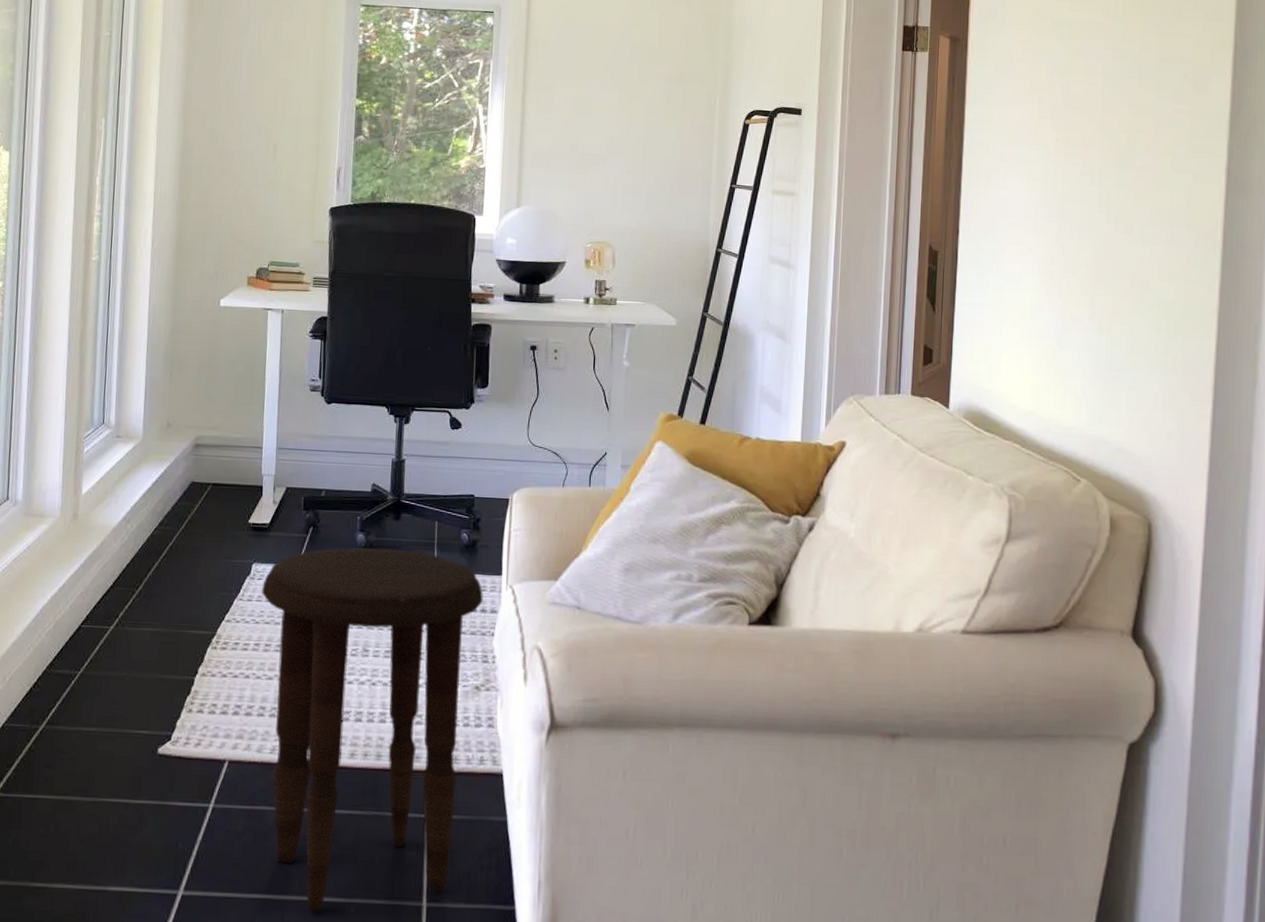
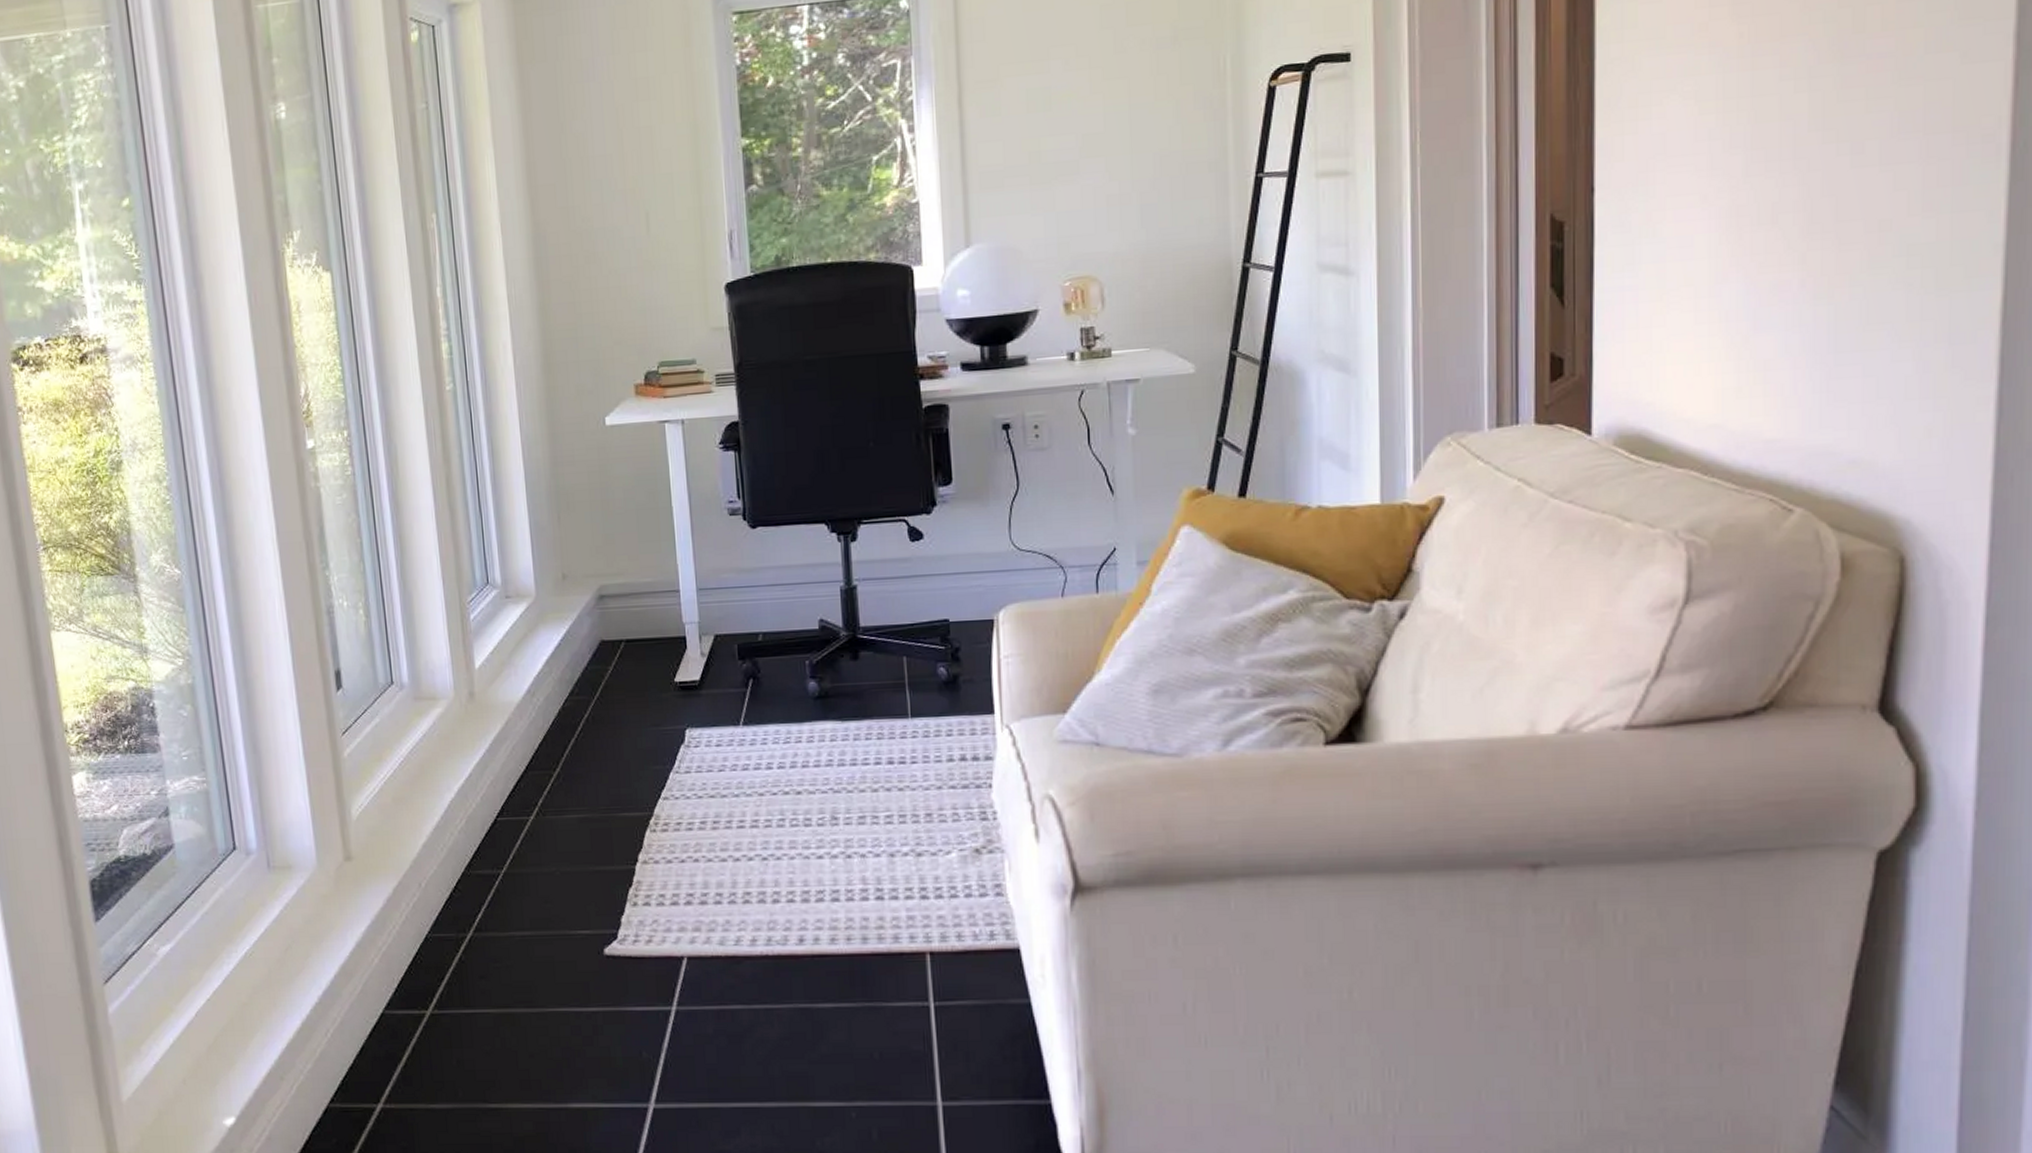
side table: present [262,547,483,911] -> none [700,694,973,1118]

